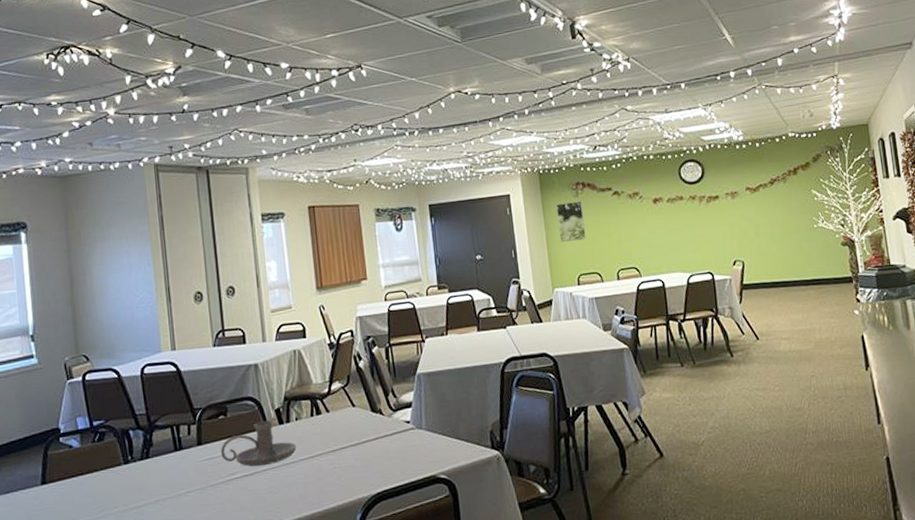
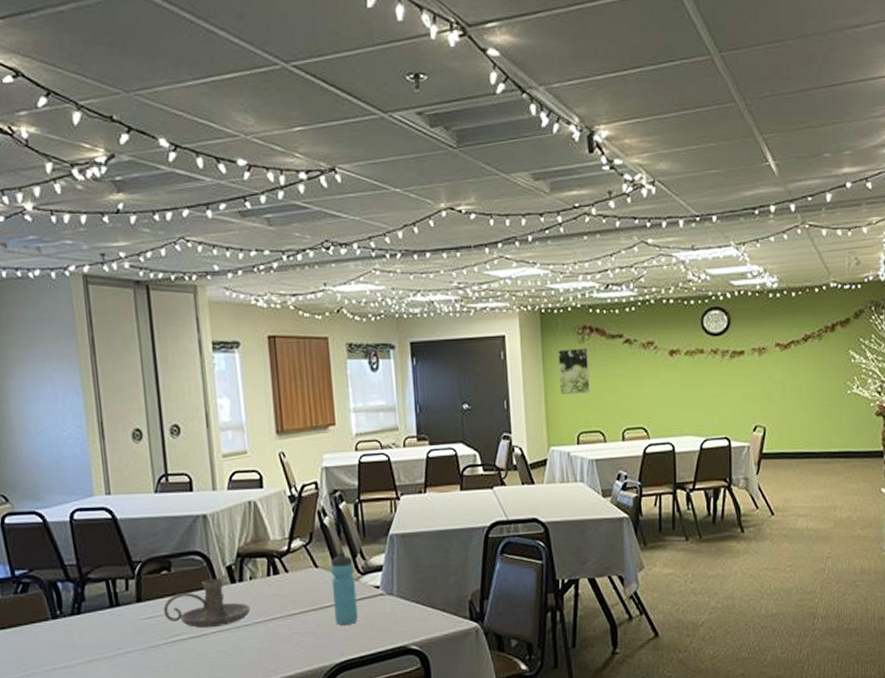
water bottle: none [366,391,392,459] -> present [330,552,358,625]

